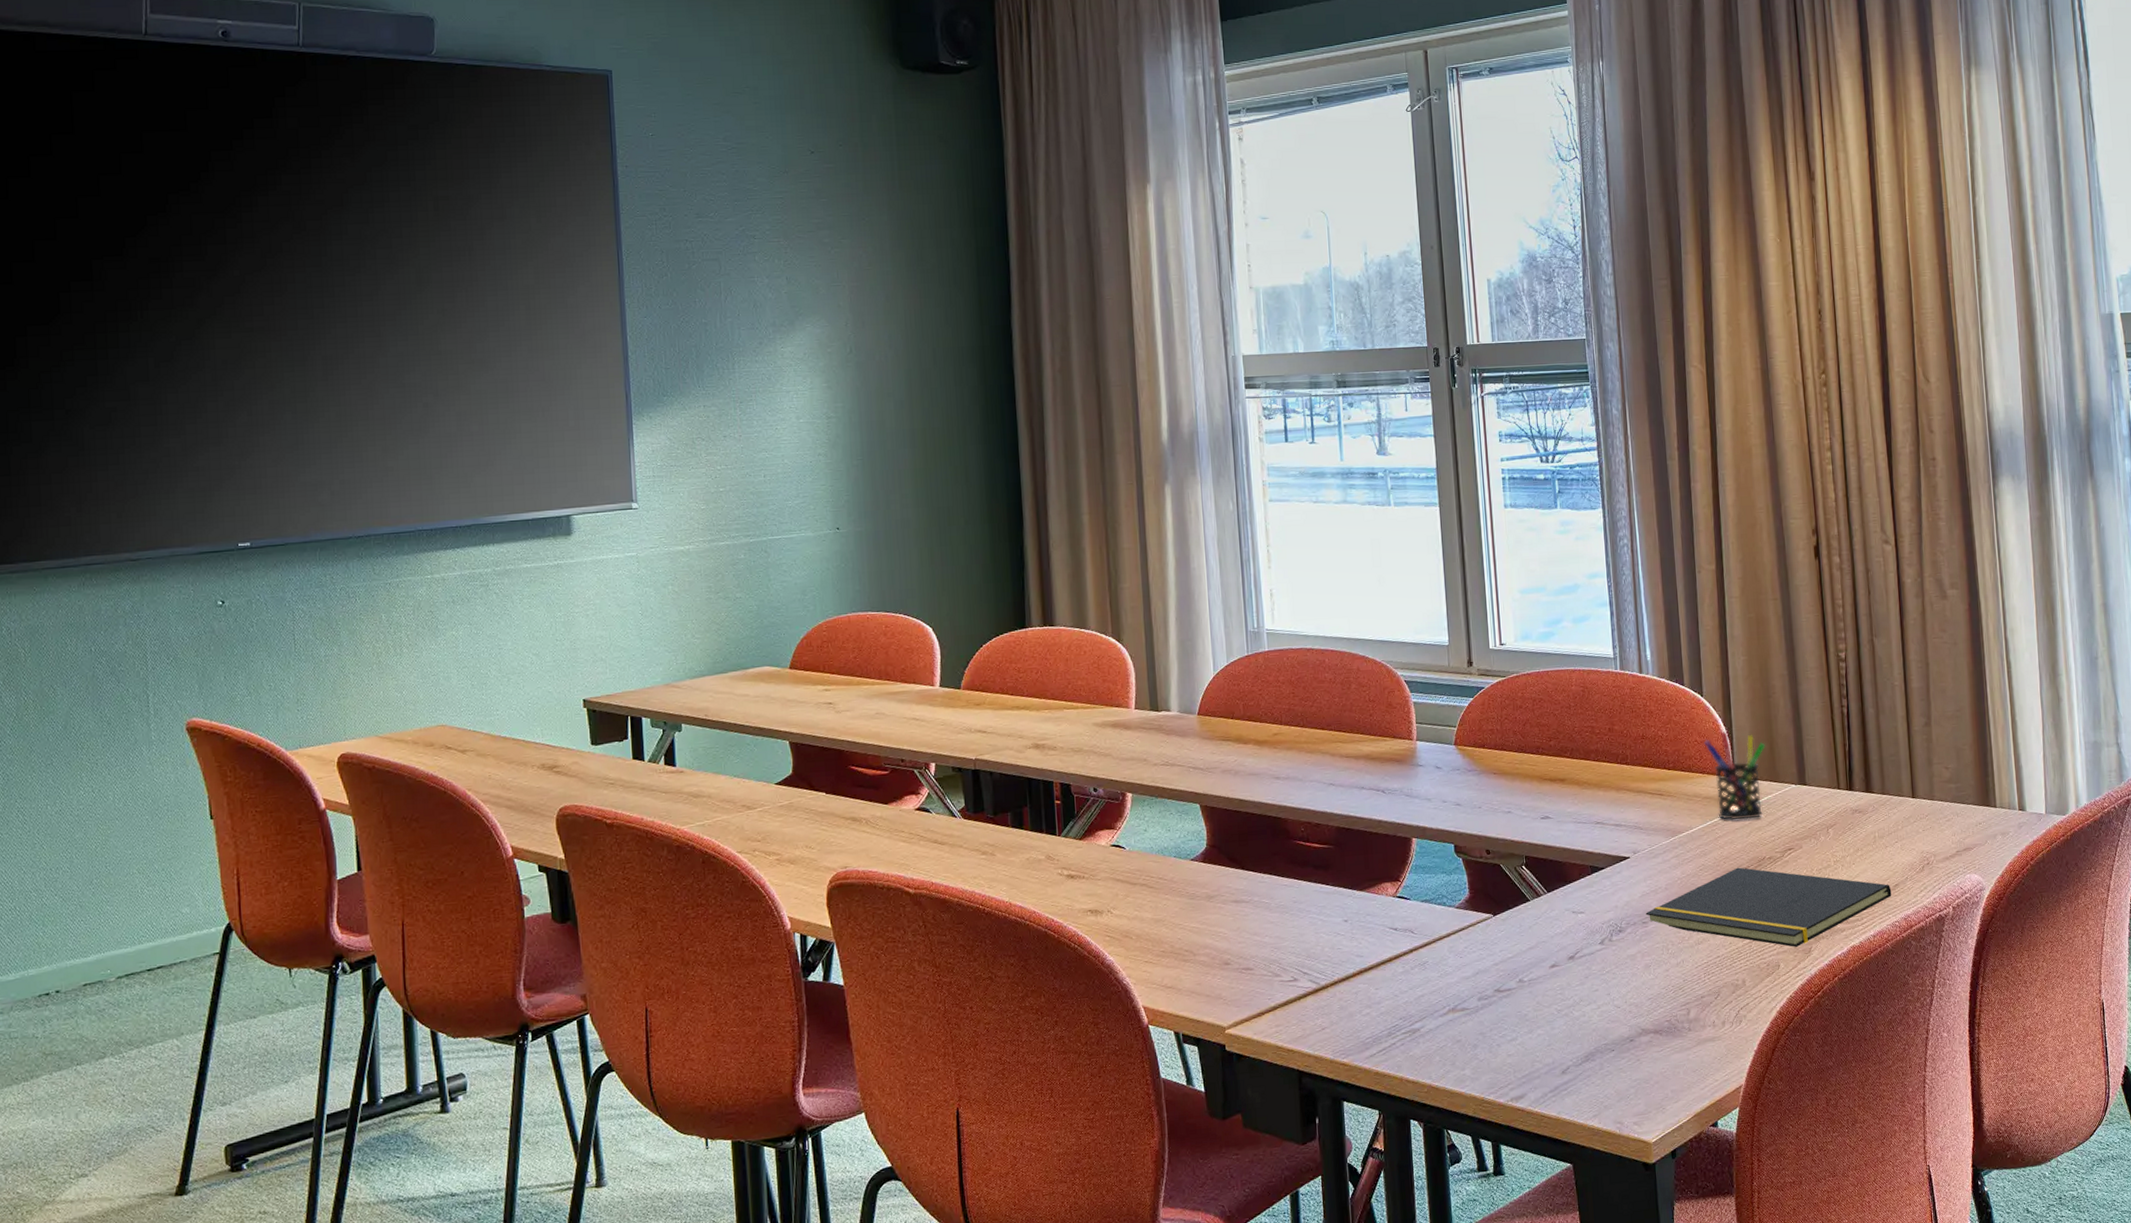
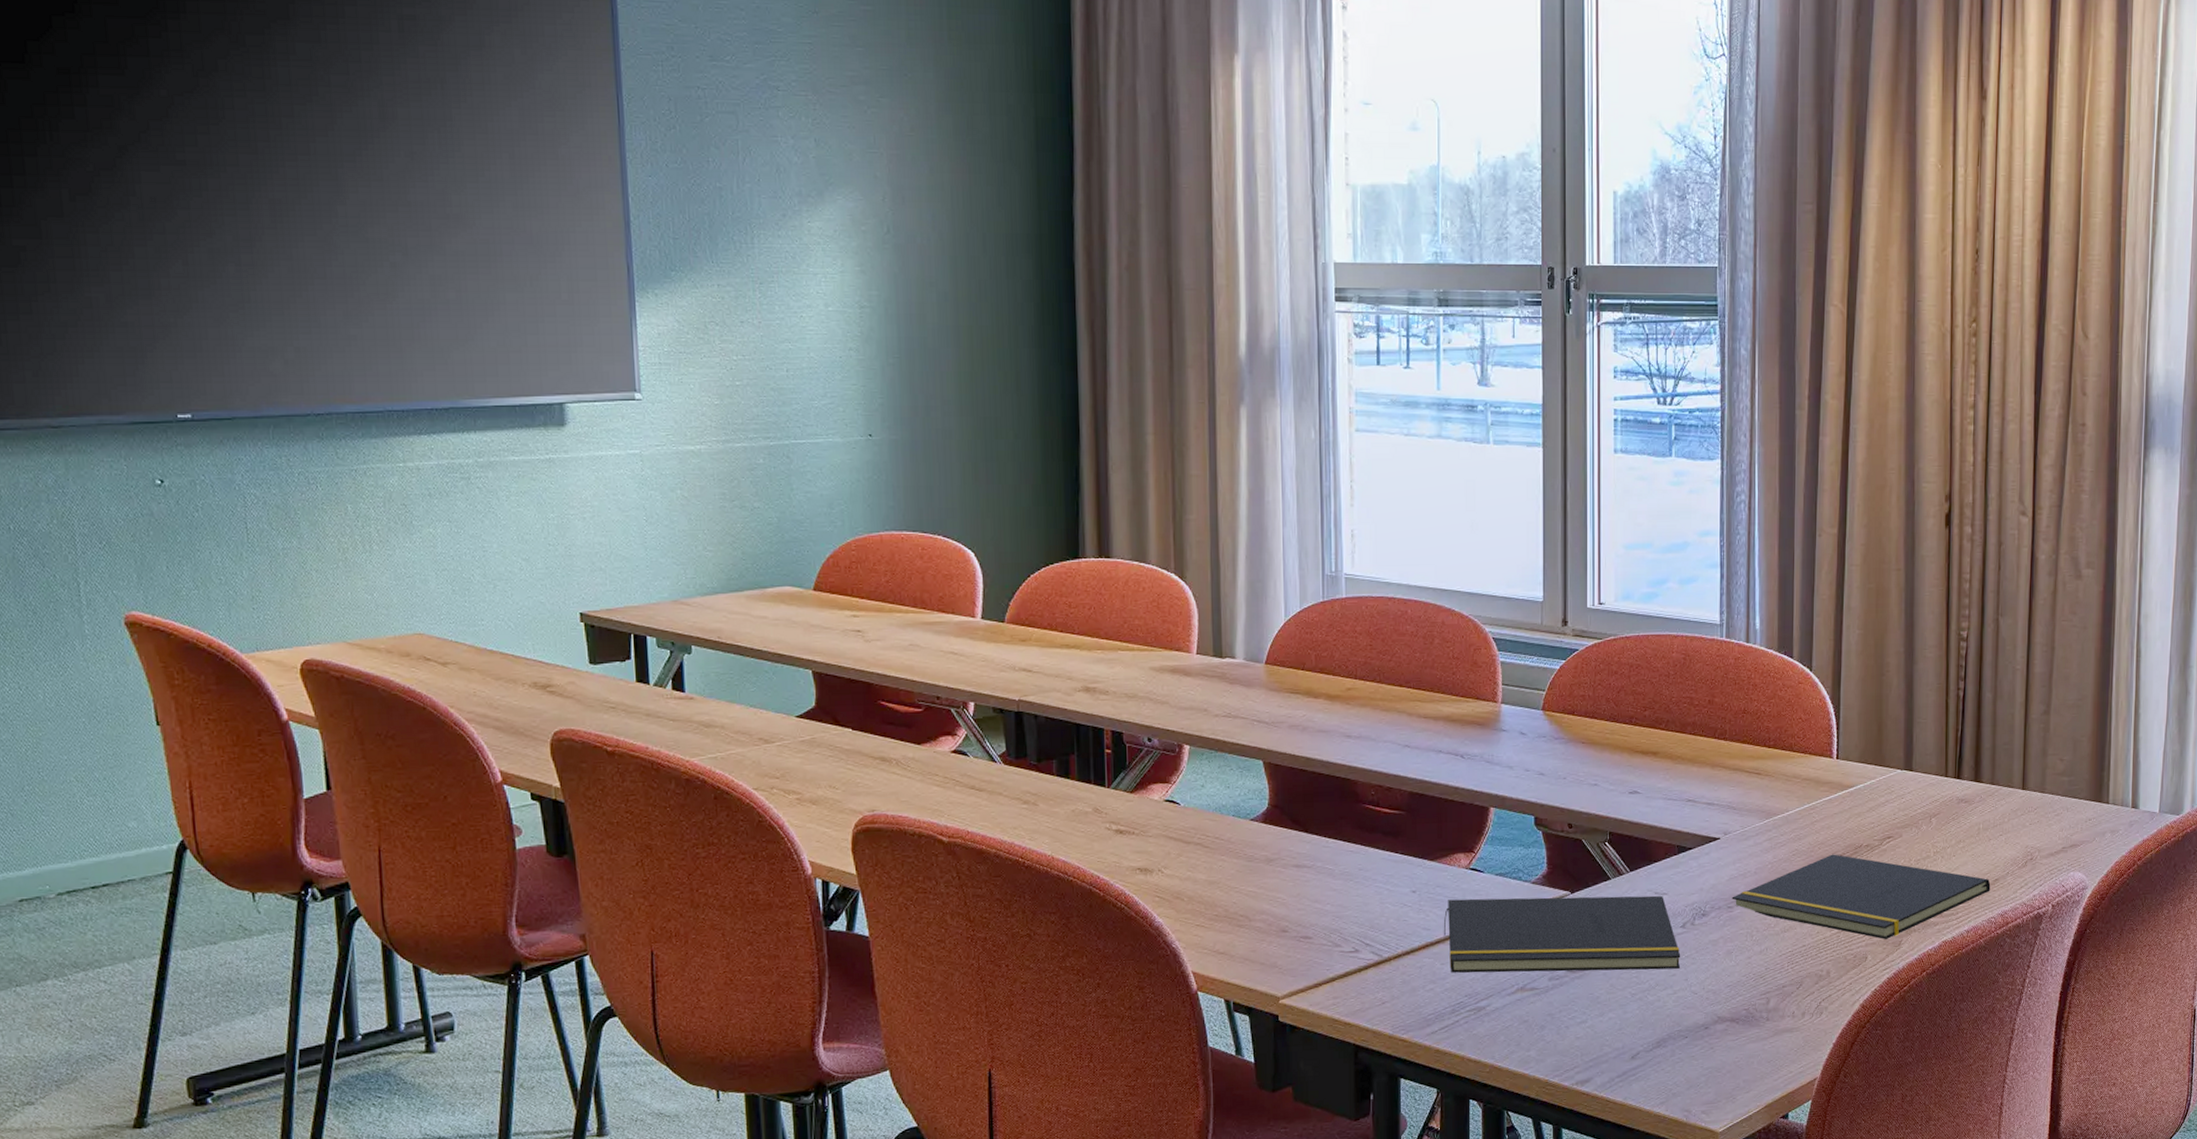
notepad: none [1375,914,1603,997] -> present [1443,895,1681,973]
pen holder: present [1704,730,1765,821] -> none [1808,708,1873,805]

